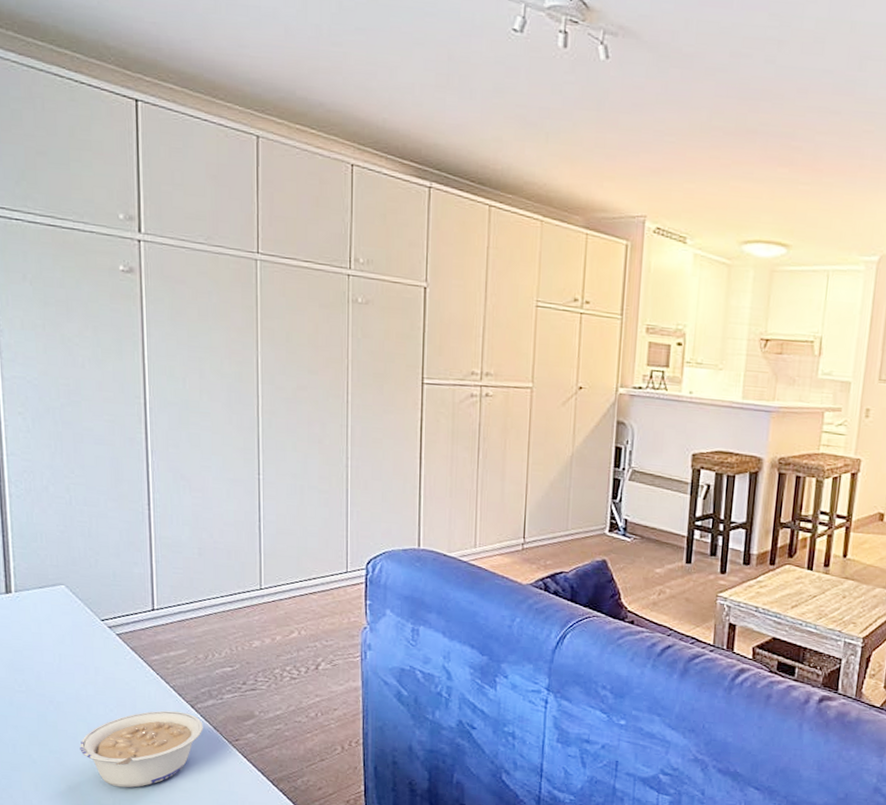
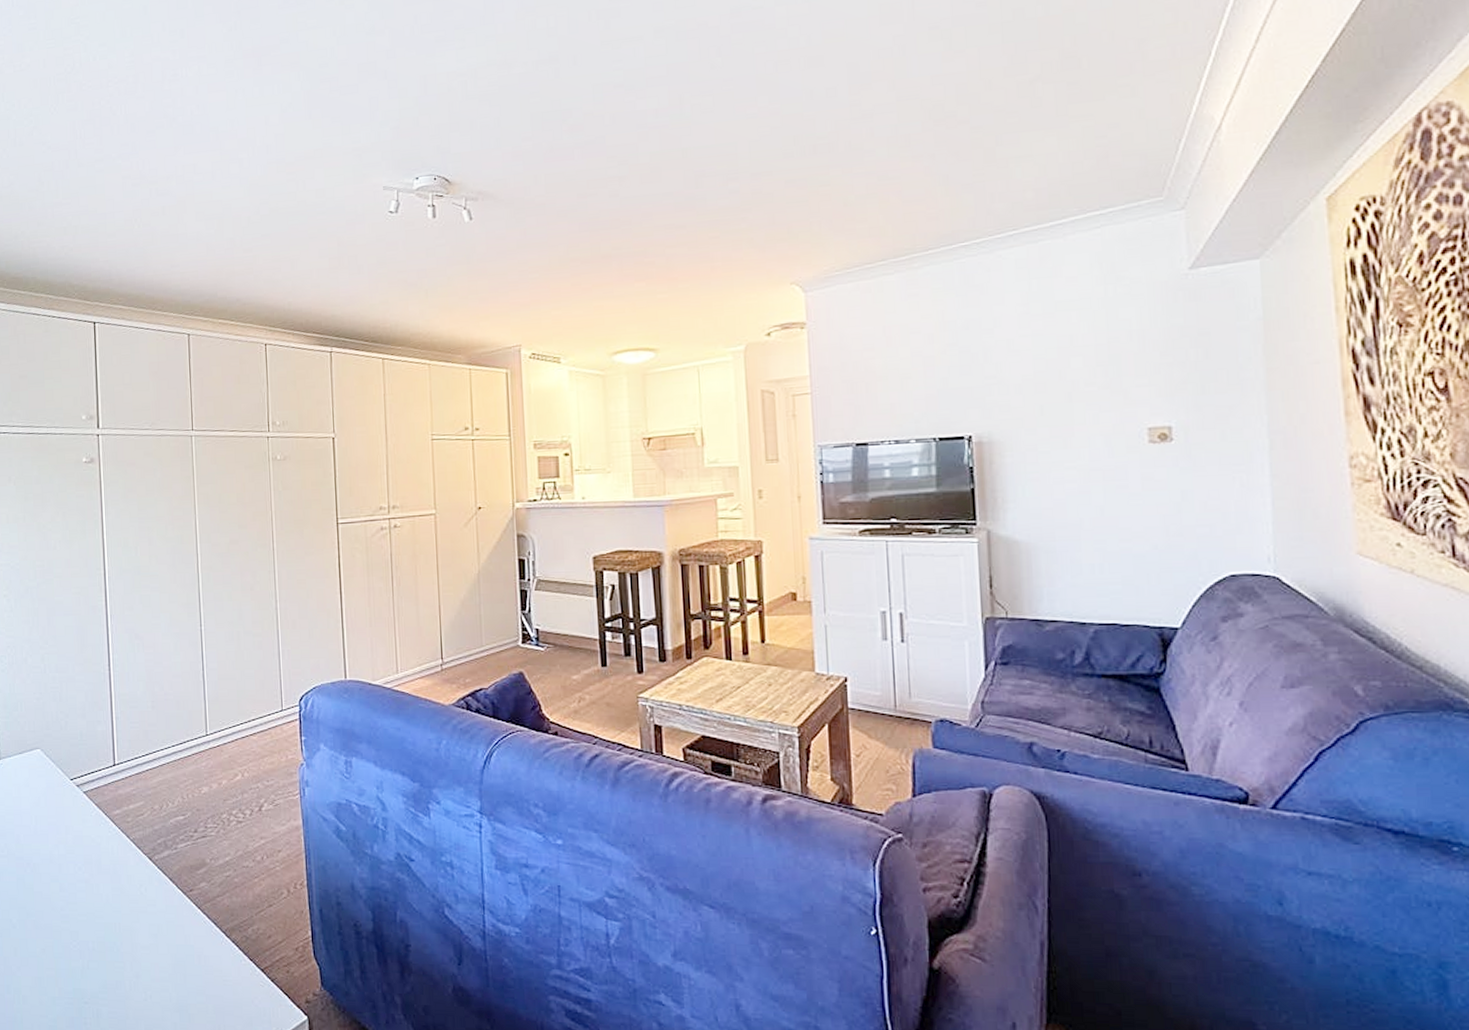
legume: present [80,710,203,788] -> none [53,865,161,948]

